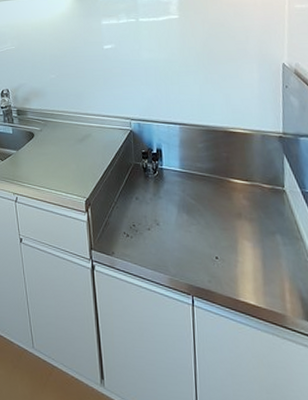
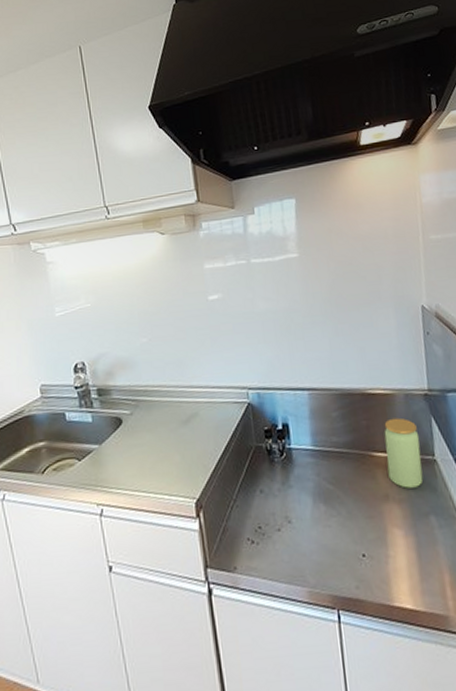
jar: none [241,153,273,211] -> present [384,417,423,489]

